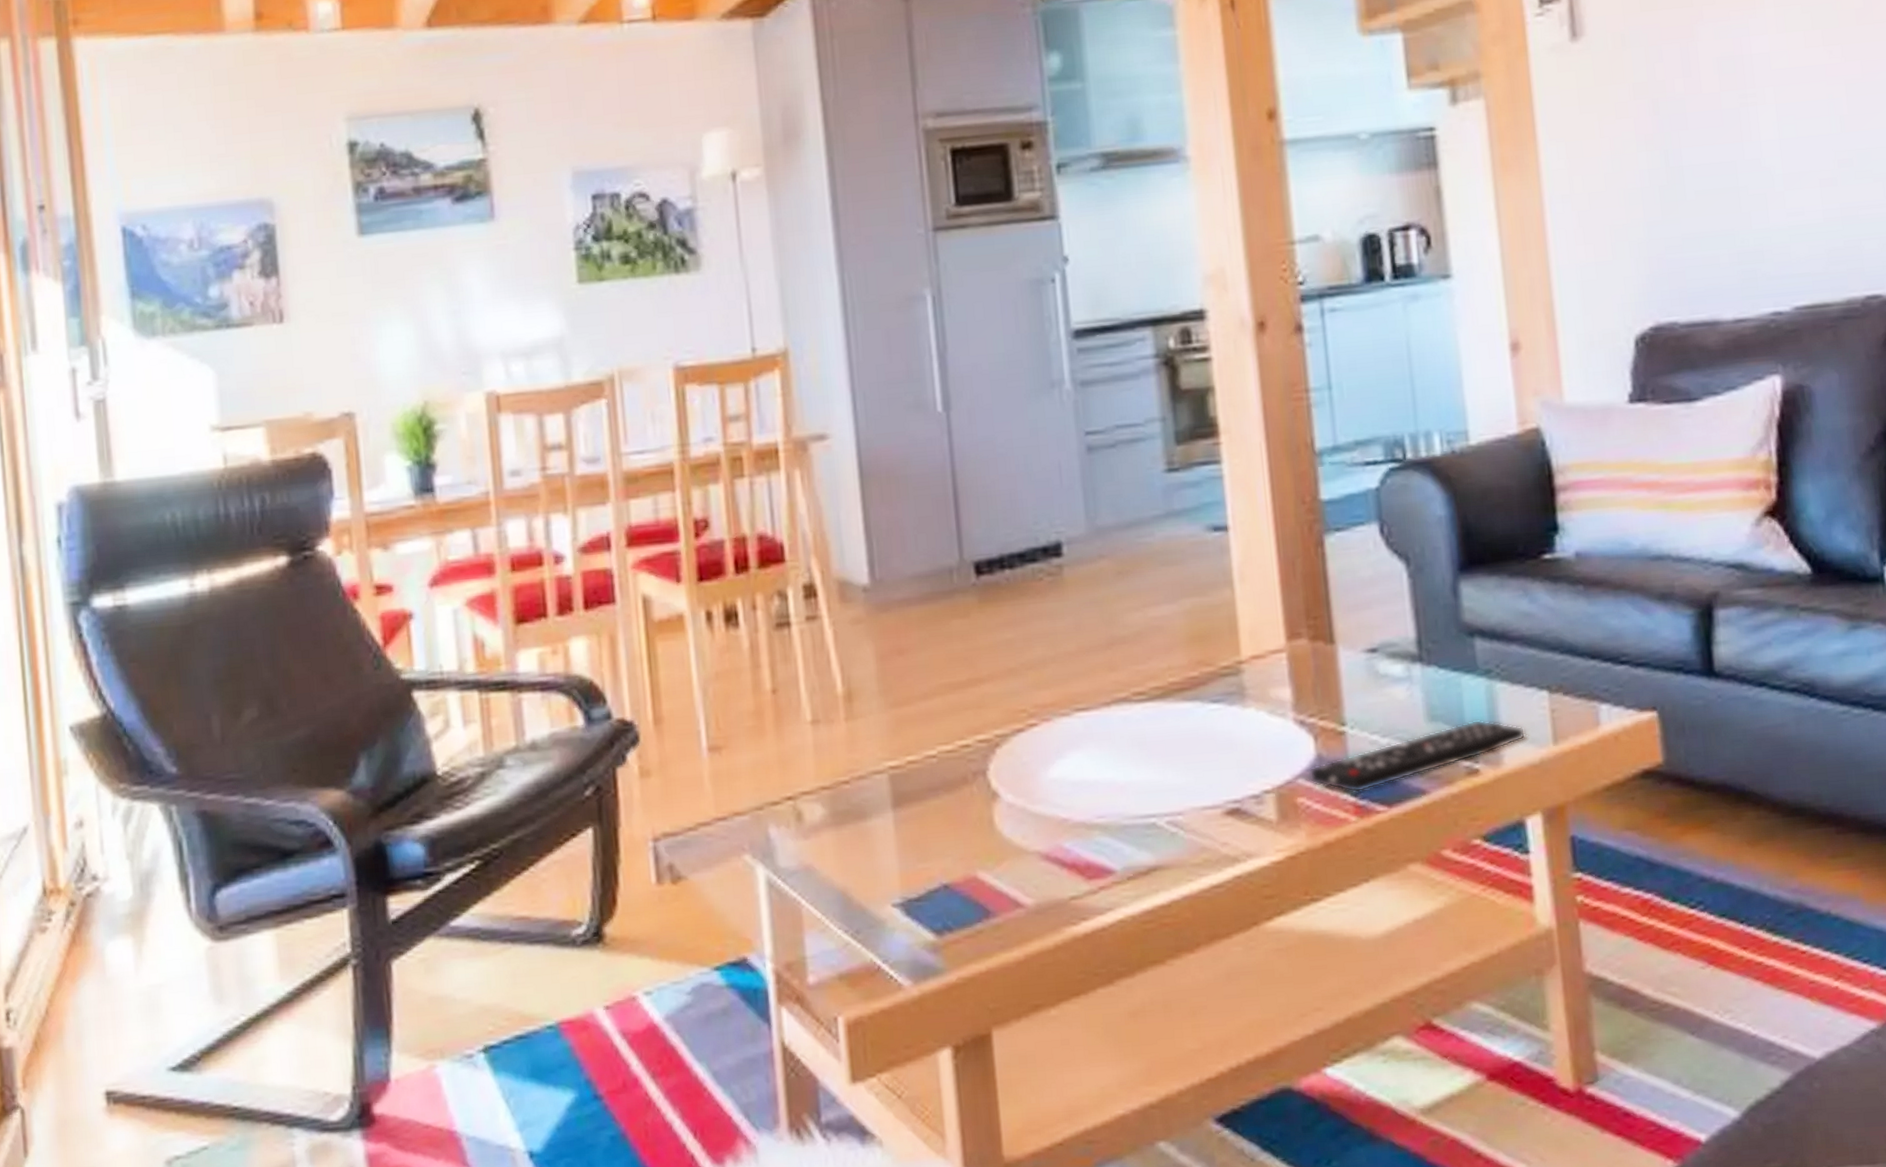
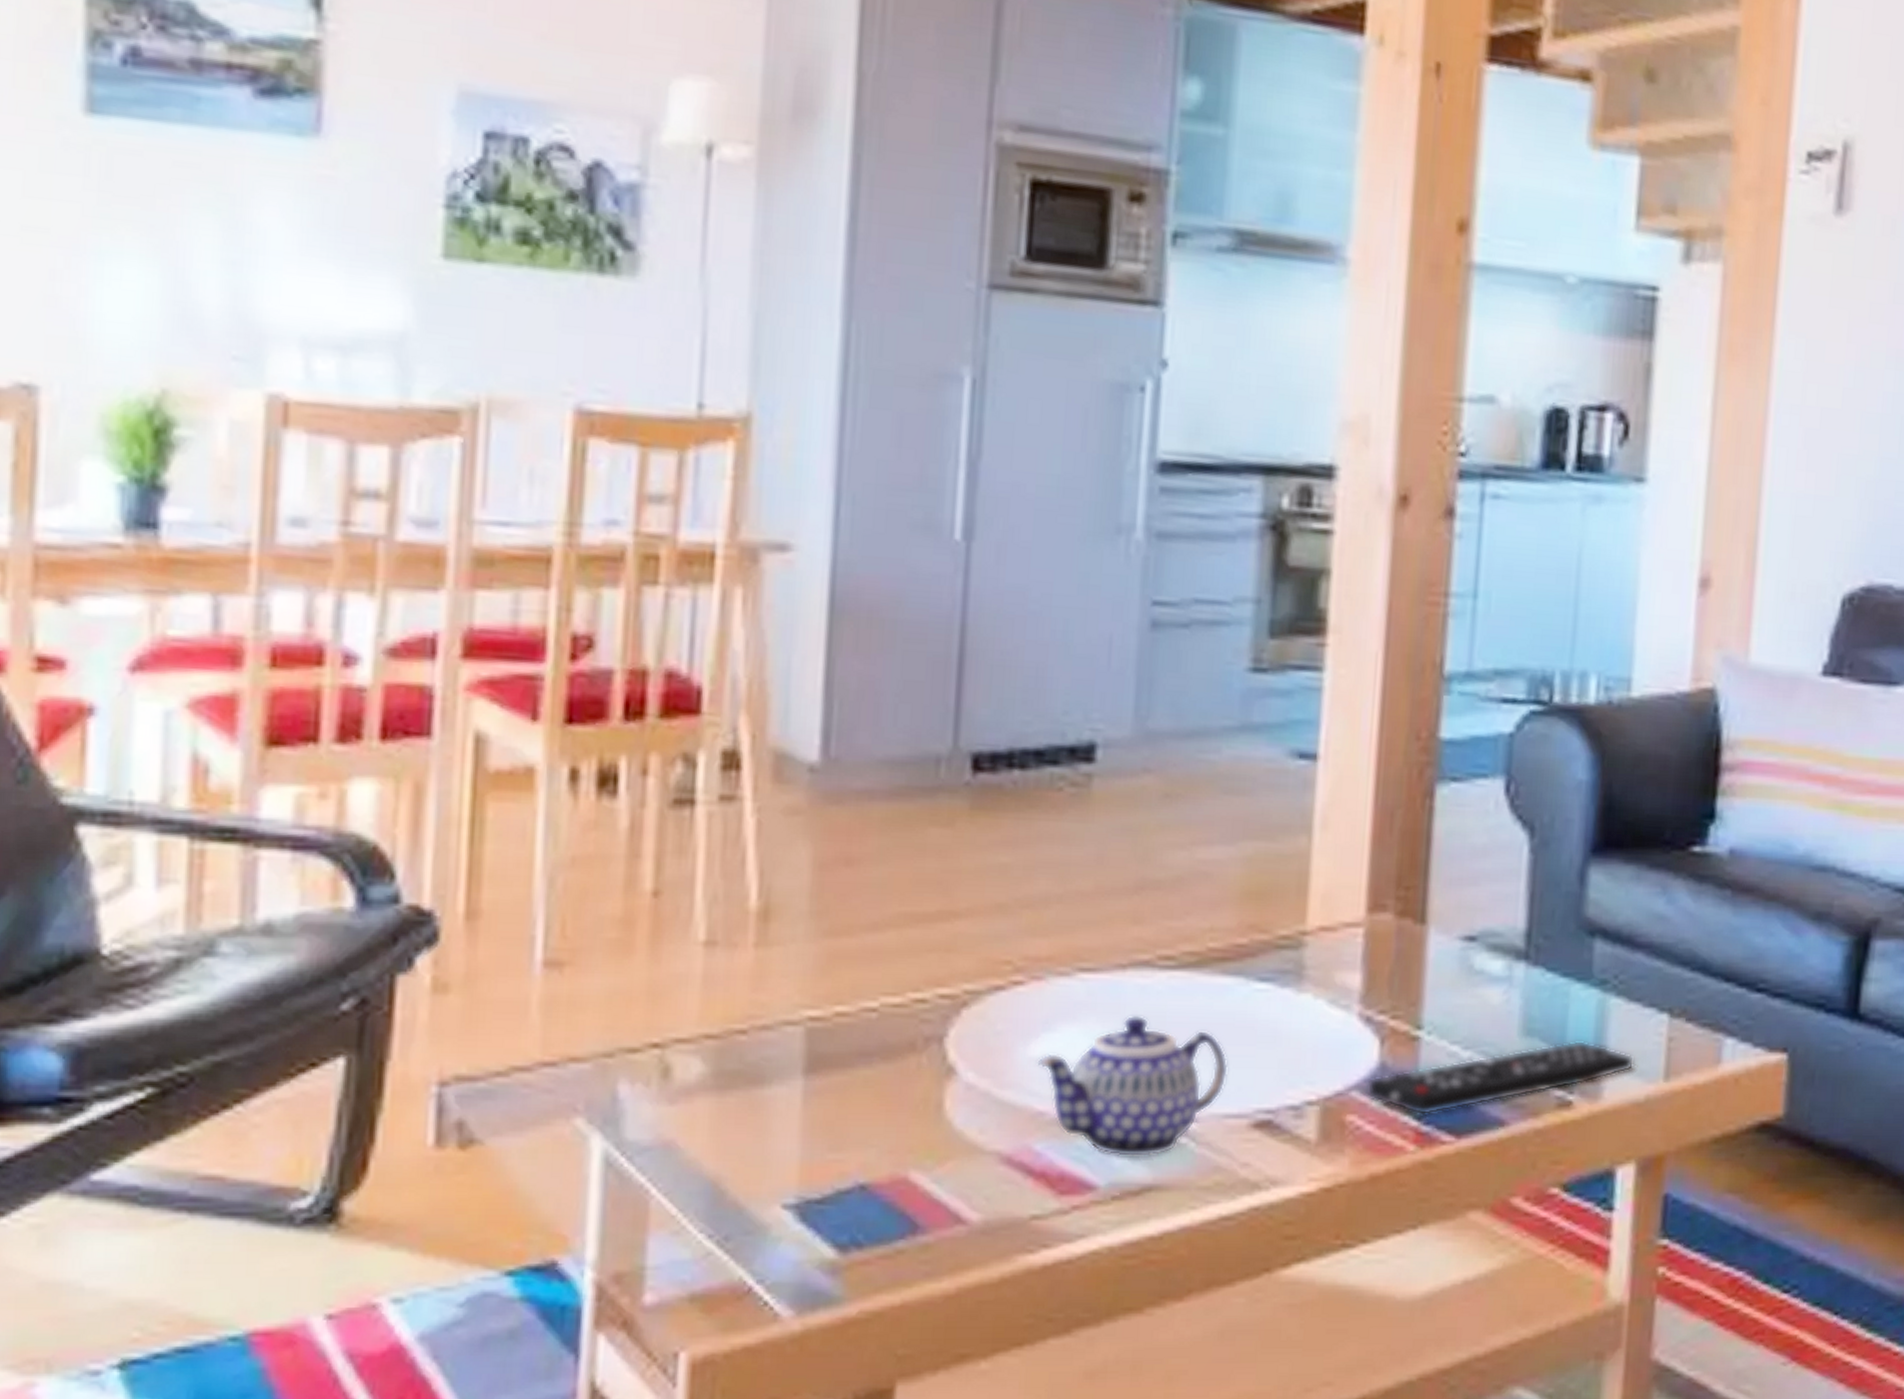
teapot: none [1057,739,1200,847] -> present [1038,1015,1229,1158]

